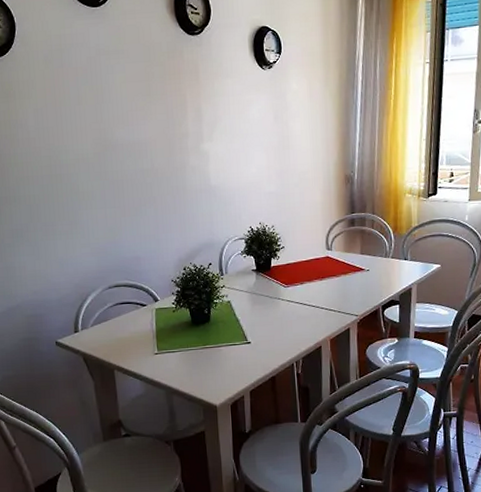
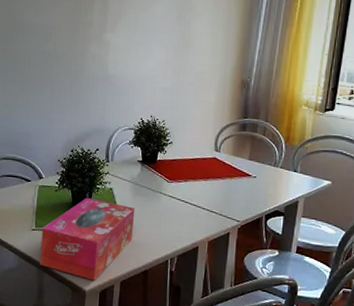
tissue box: none [164,313,256,395] -> present [39,197,135,281]

